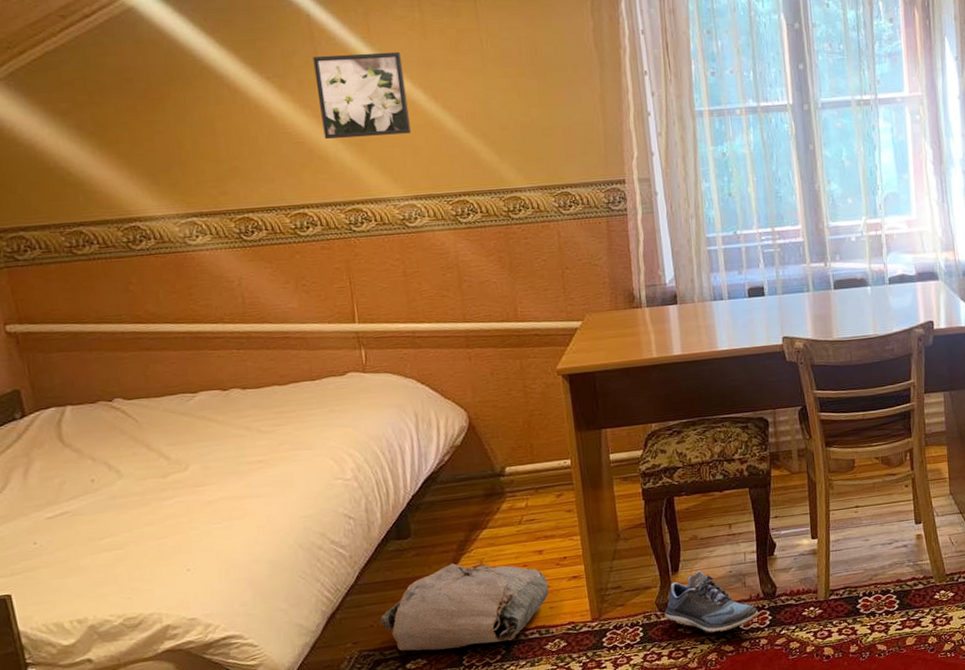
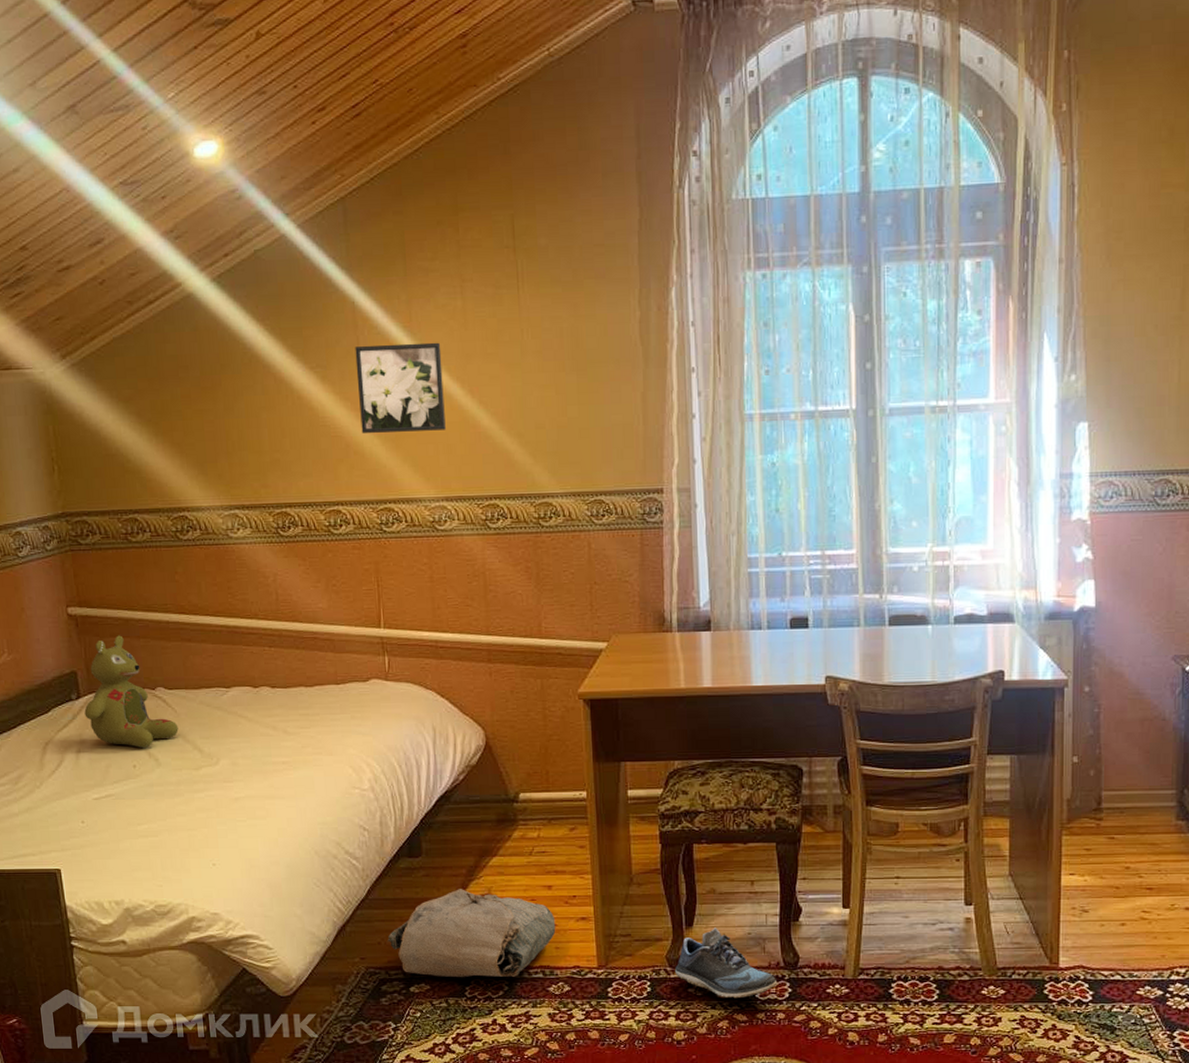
stuffed bear: none [30,349,141,461] -> present [84,635,179,748]

